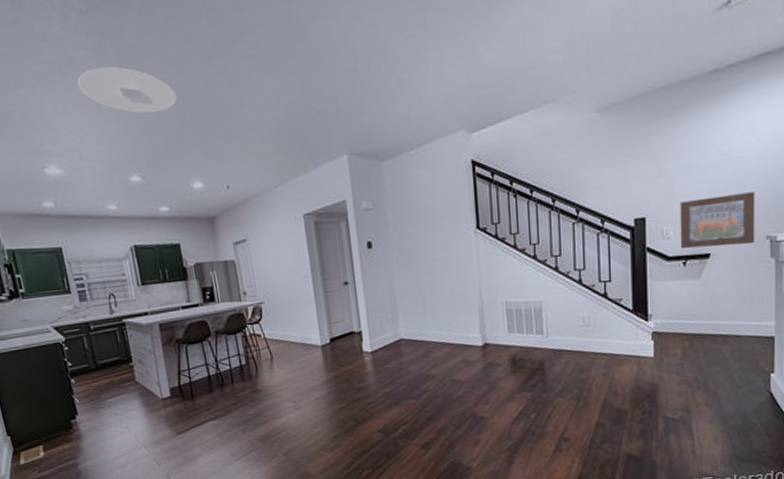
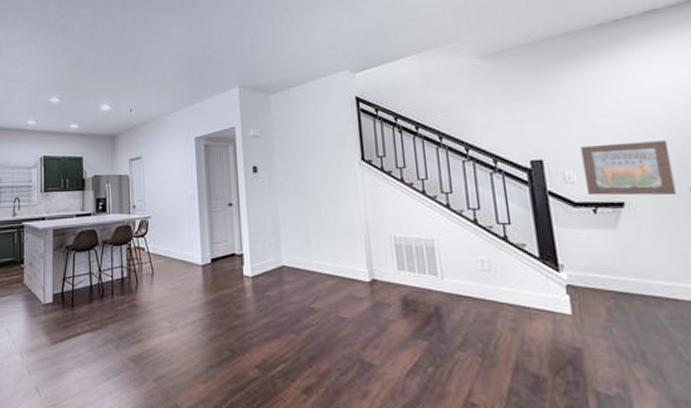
ceiling light: present [77,66,177,114] -> none [23,13,98,49]

